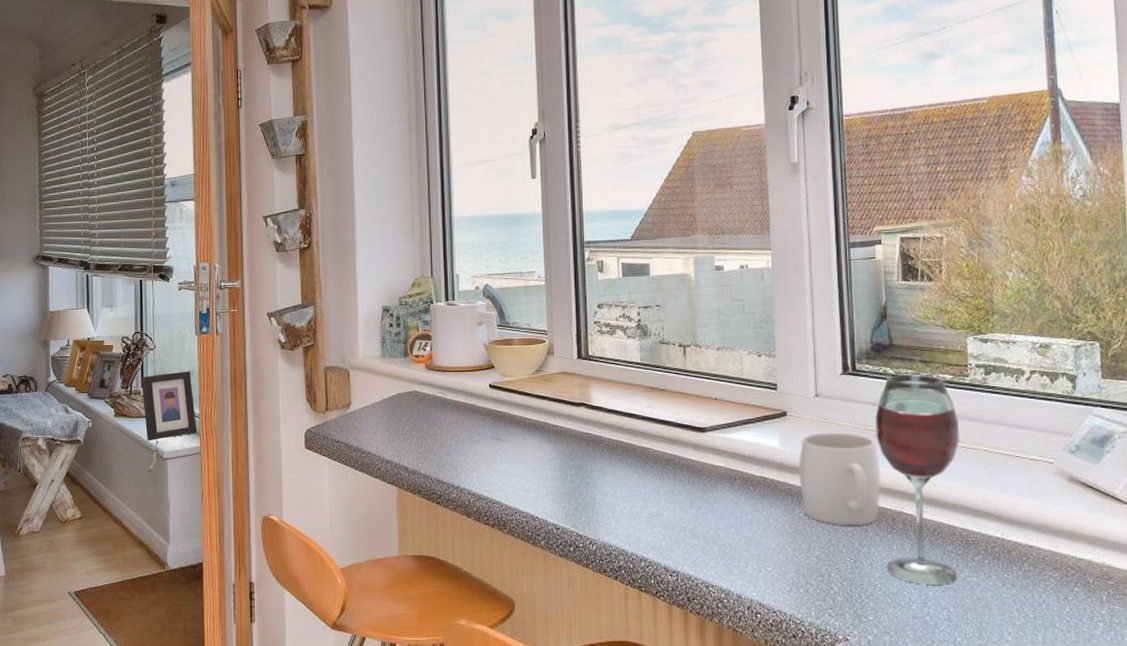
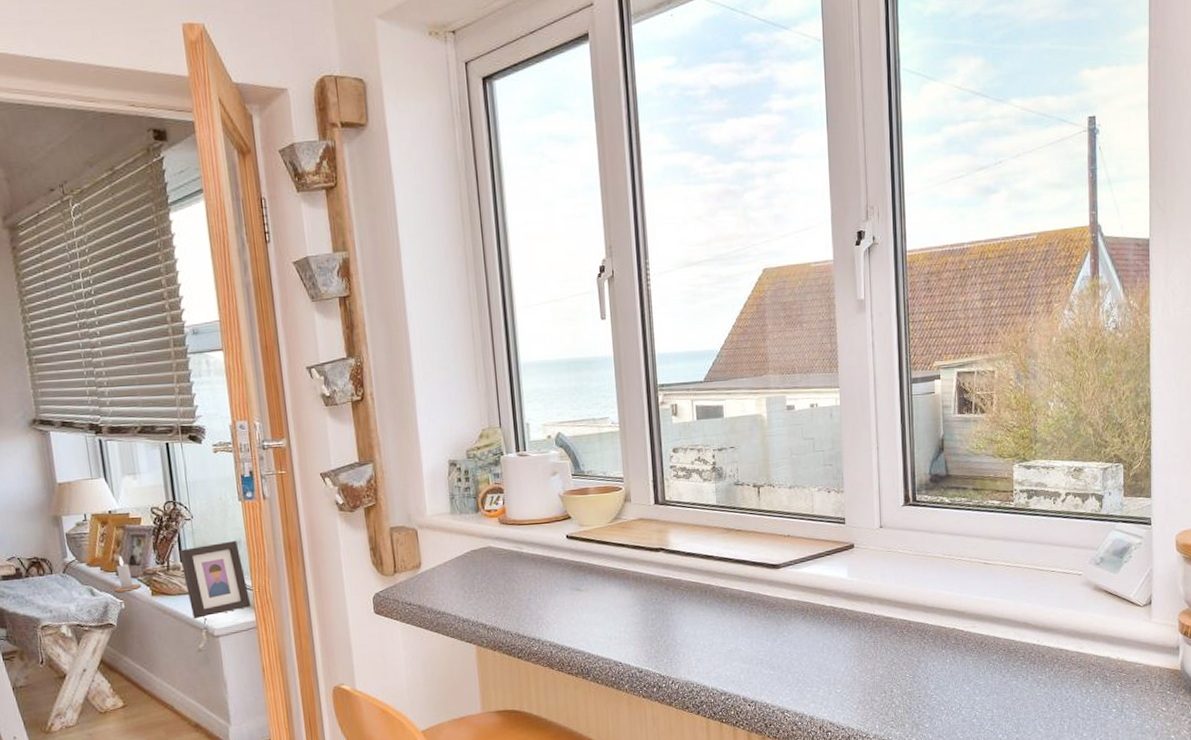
candle: none [84,378,107,411] -> present [114,555,141,592]
mug: present [798,432,881,525] -> none [864,560,937,645]
wineglass: present [875,375,960,585] -> none [933,502,1005,692]

